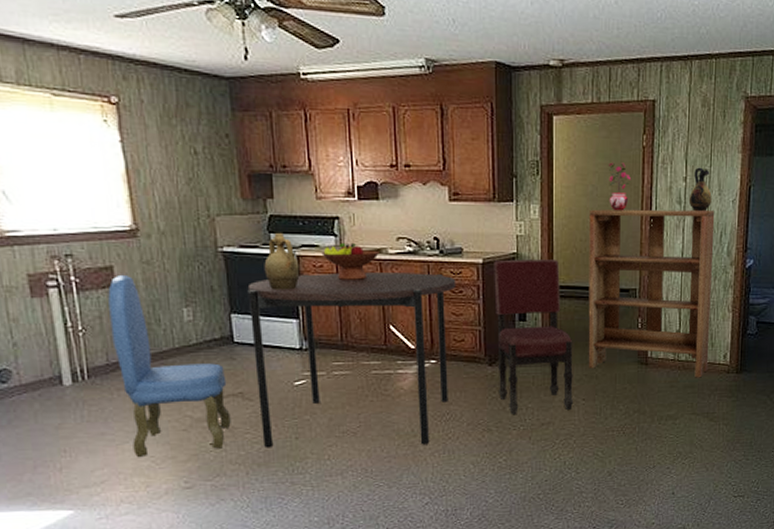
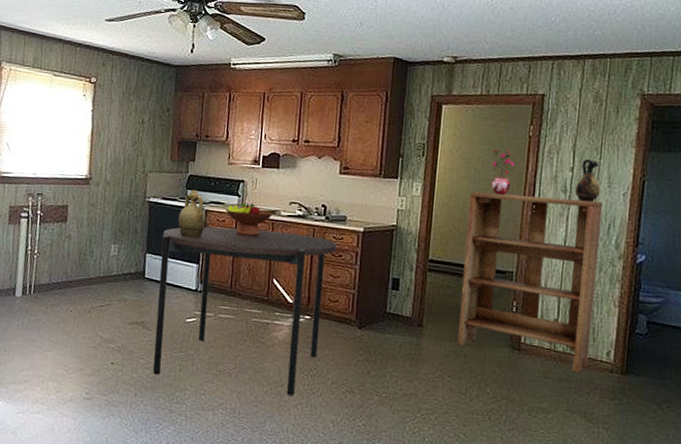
dining chair: present [108,274,231,458] -> none [53,212,134,369]
dining chair: present [494,259,573,415] -> none [365,230,442,384]

